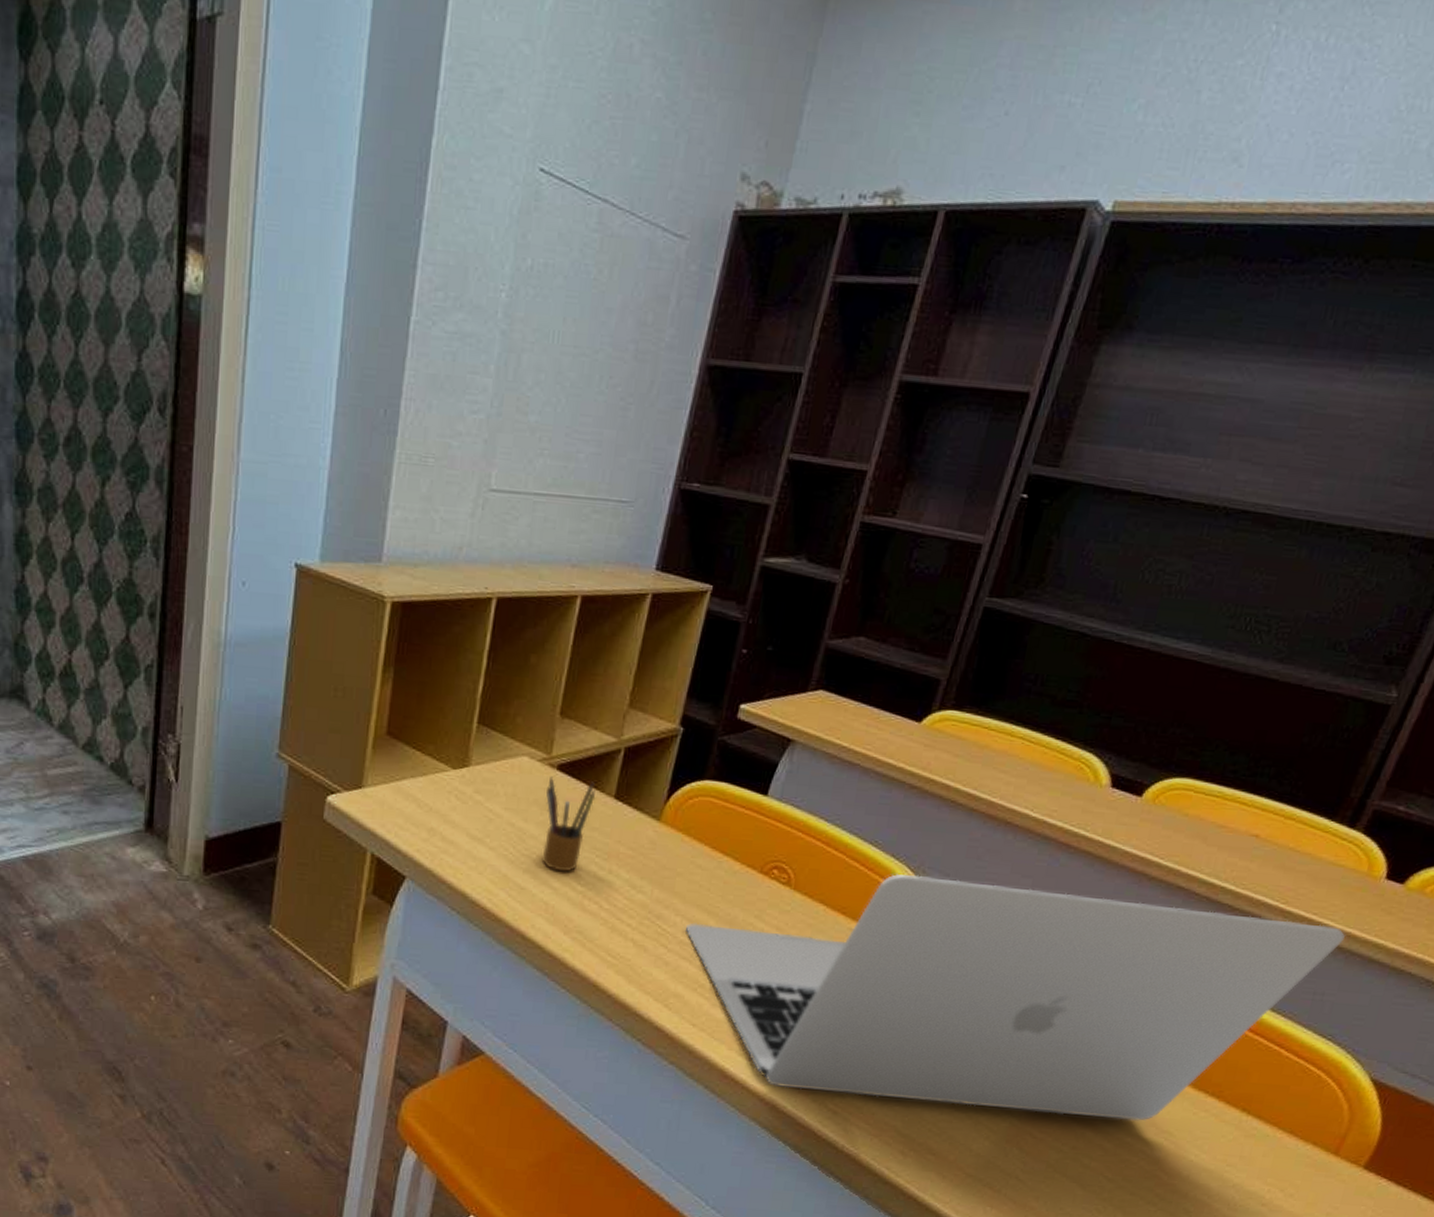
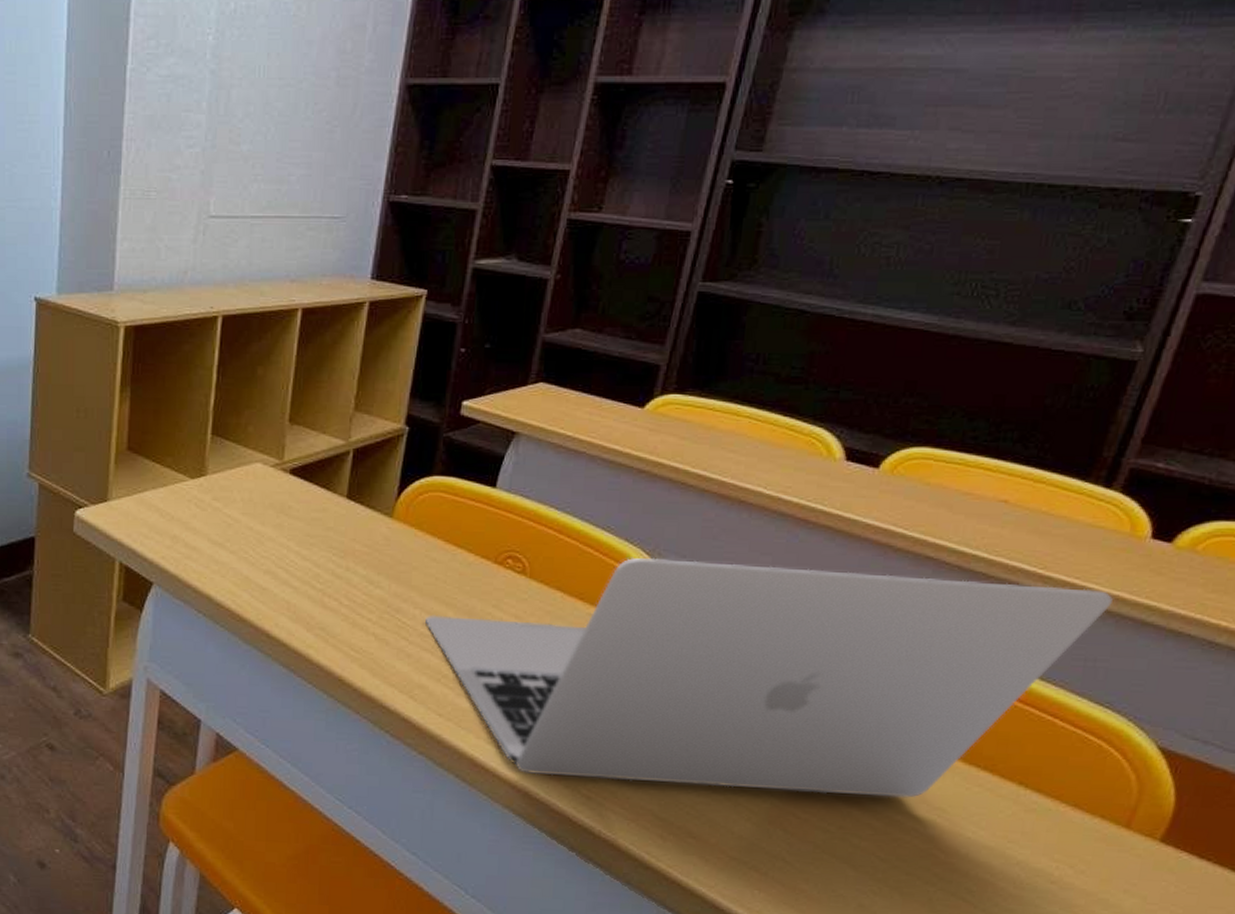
pencil box: present [541,776,596,872] -> none [281,480,329,571]

